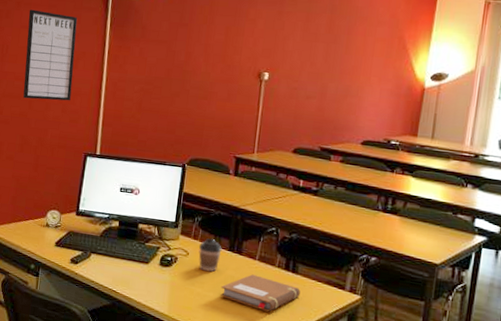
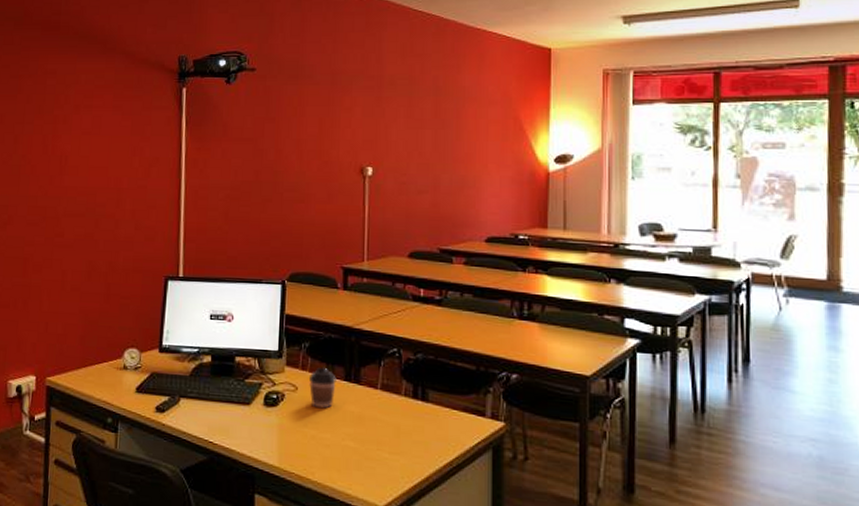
writing board: present [23,9,78,101] -> none [87,112,148,217]
notebook: present [220,274,301,312] -> none [339,407,434,452]

